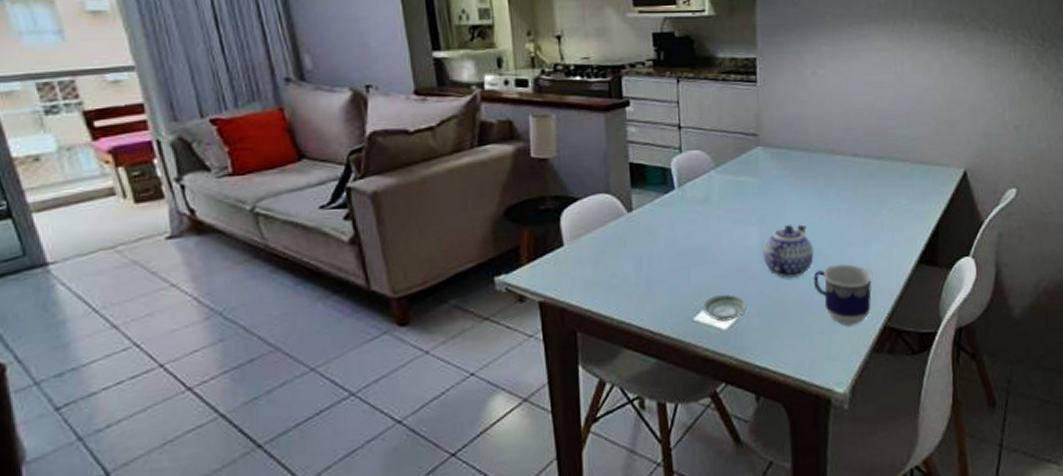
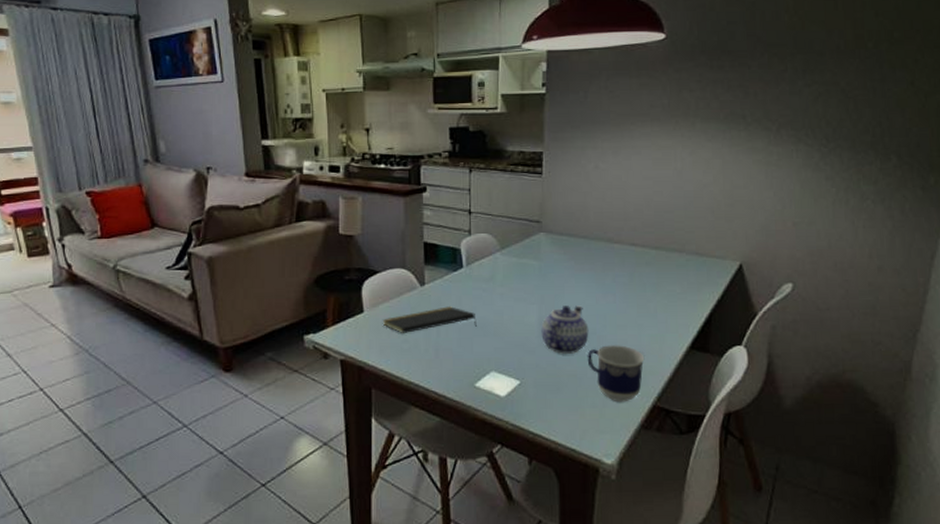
notepad: none [585,233,693,267] -> present [382,306,477,333]
saucer: present [702,294,747,322] -> none [483,364,524,389]

